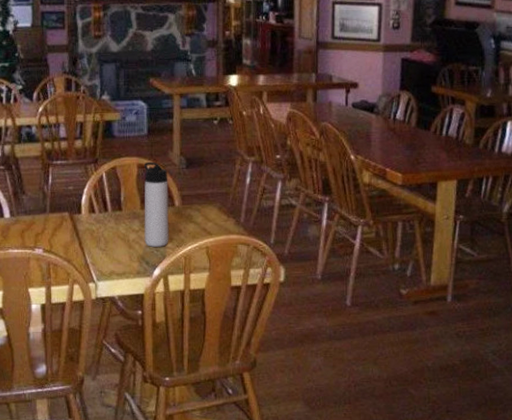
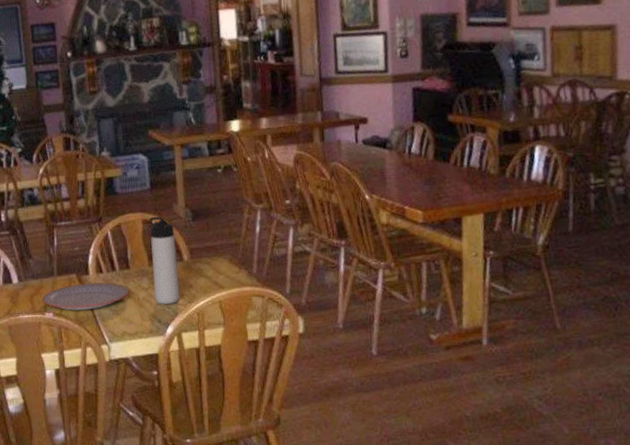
plate: none [32,221,120,248] -> present [42,282,130,311]

